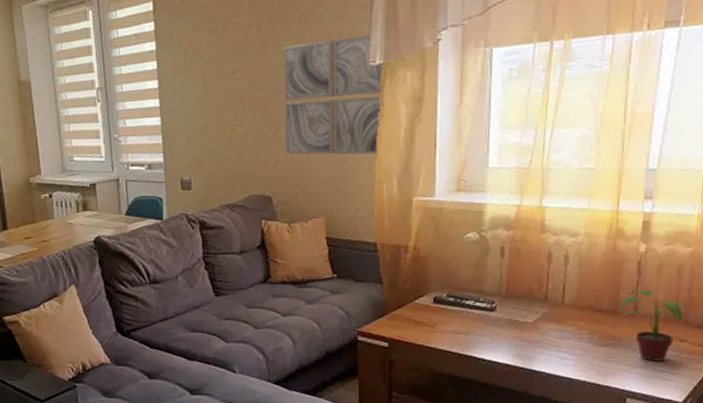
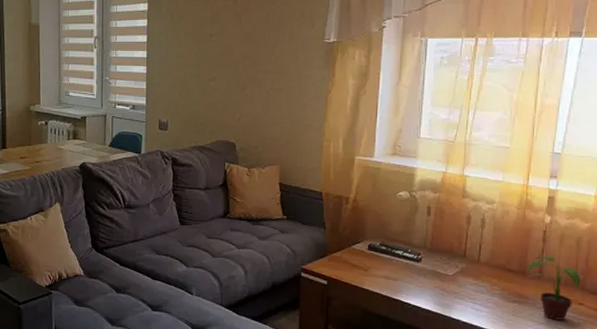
wall art: present [283,33,384,155] -> none [250,16,336,117]

